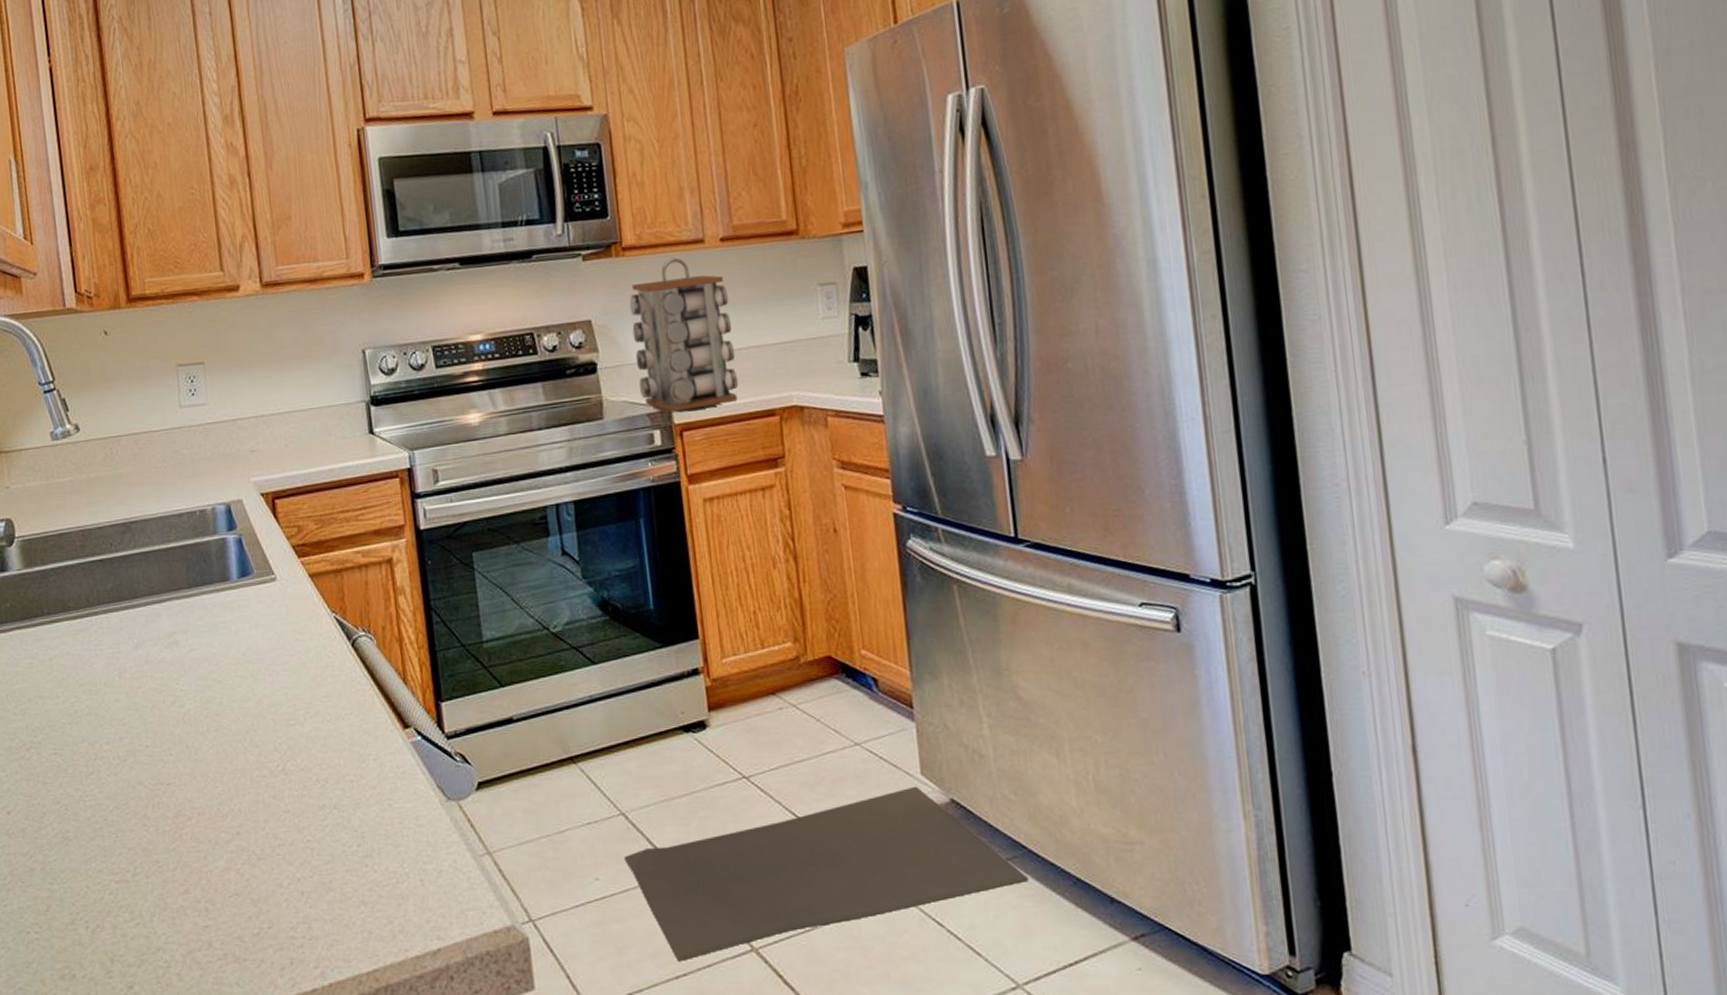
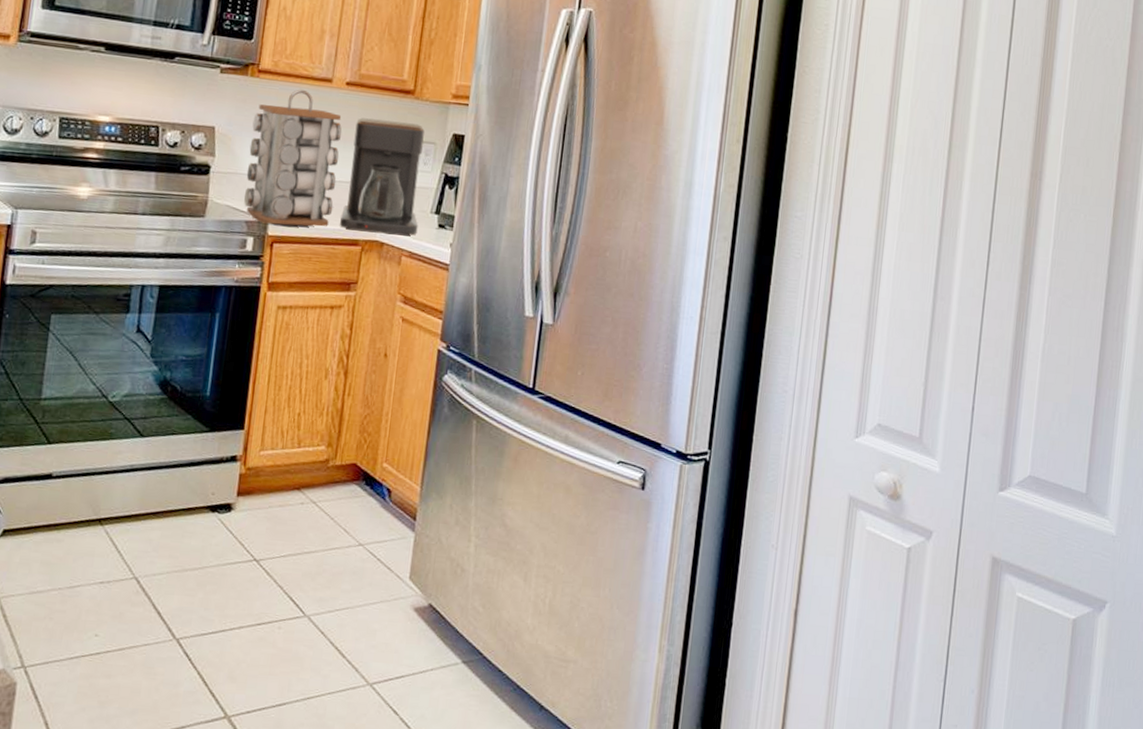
floor mat: present [625,786,1029,961] -> none [127,588,478,720]
coffee maker: none [741,266,839,399] -> present [340,117,425,236]

